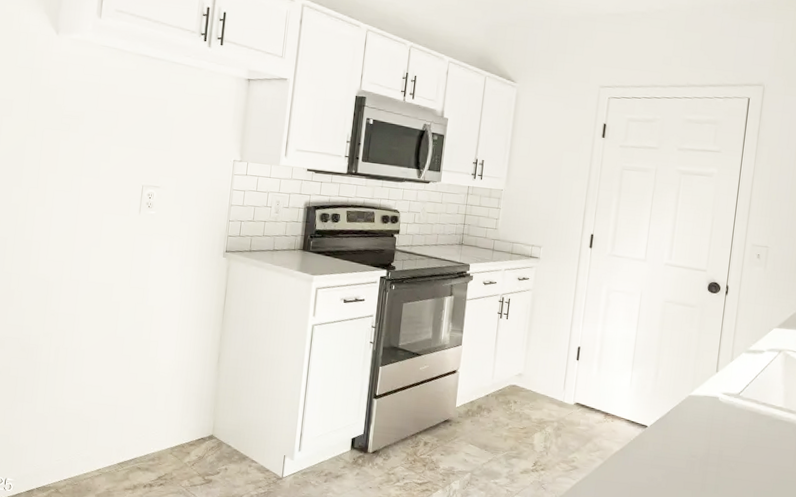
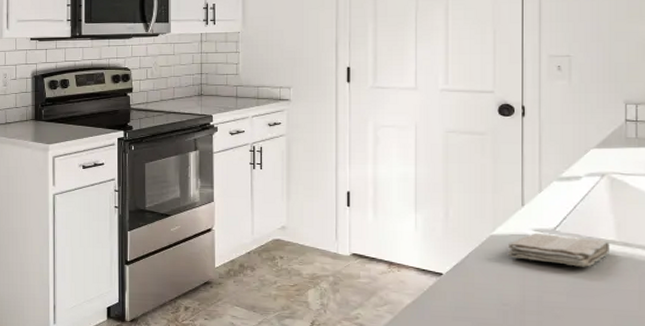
washcloth: none [701,396,778,428] -> present [508,232,610,267]

